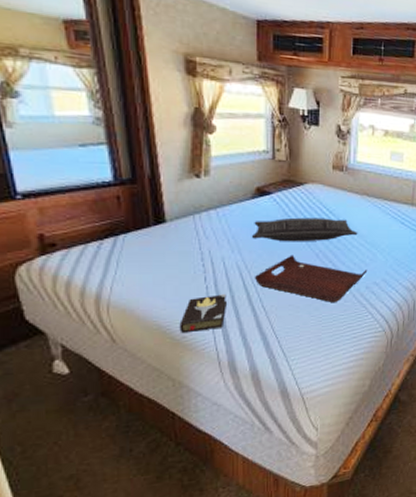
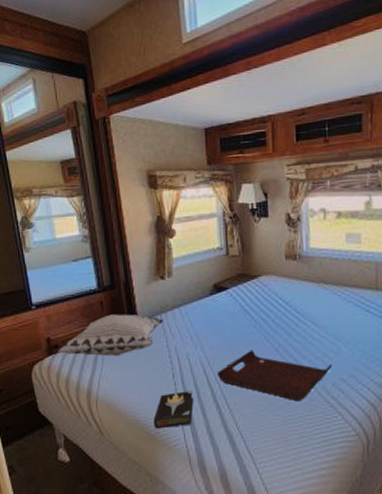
decorative pillow: none [55,211,198,258] -> present [58,314,164,357]
pillow: present [251,217,358,242] -> none [211,310,318,337]

